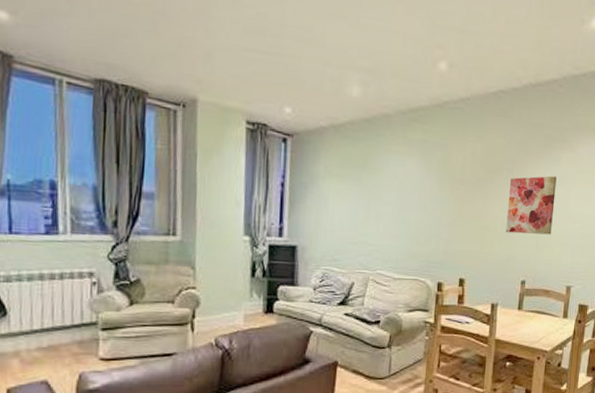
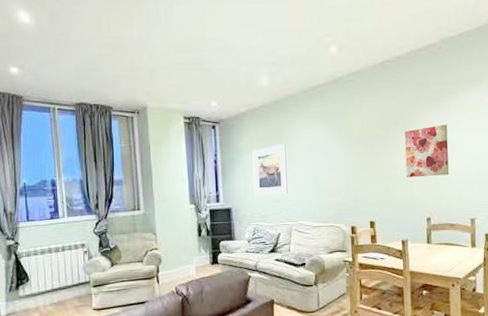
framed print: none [327,174,372,236] -> present [252,144,288,195]

